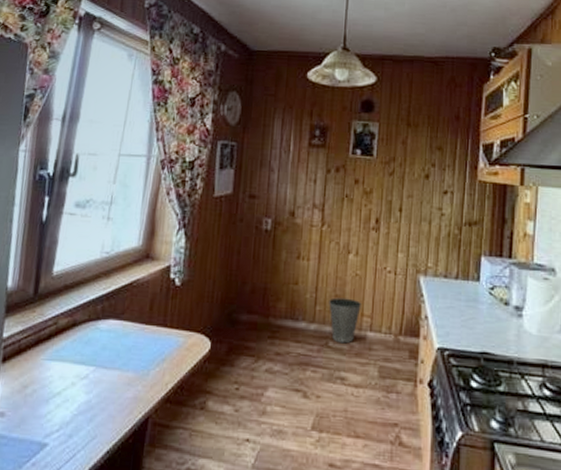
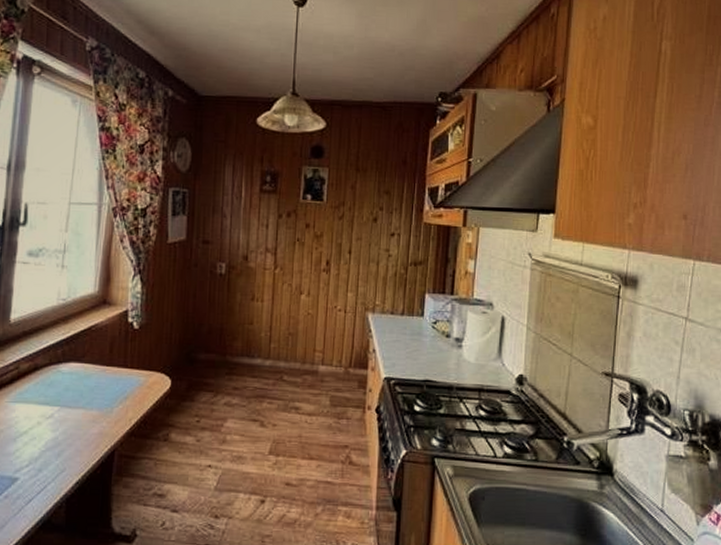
waste basket: present [329,297,361,344] -> none [283,335,313,377]

